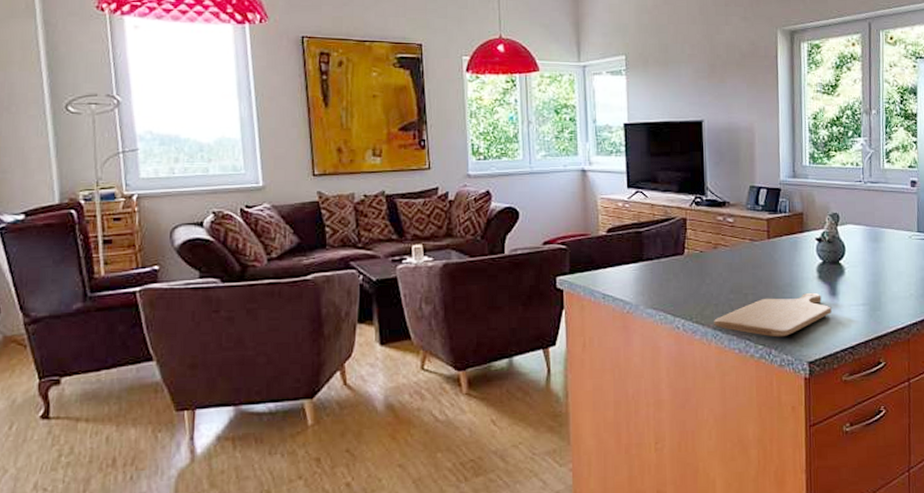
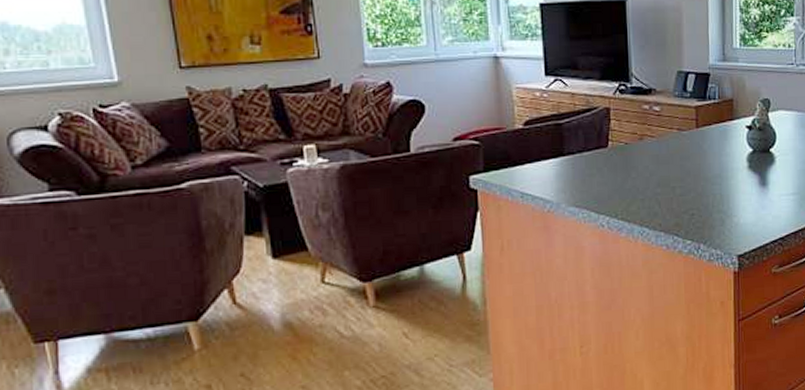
chopping board: present [714,292,832,337] -> none [640,183,762,232]

